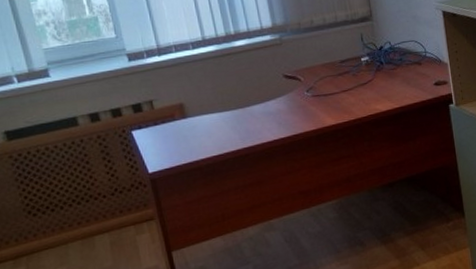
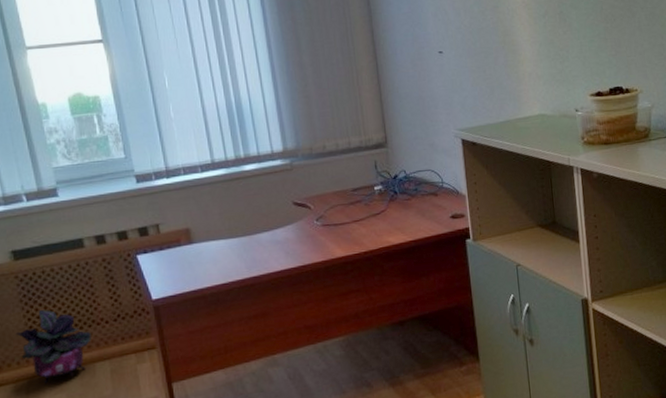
potted plant: none [12,187,90,259] -> present [15,310,91,384]

